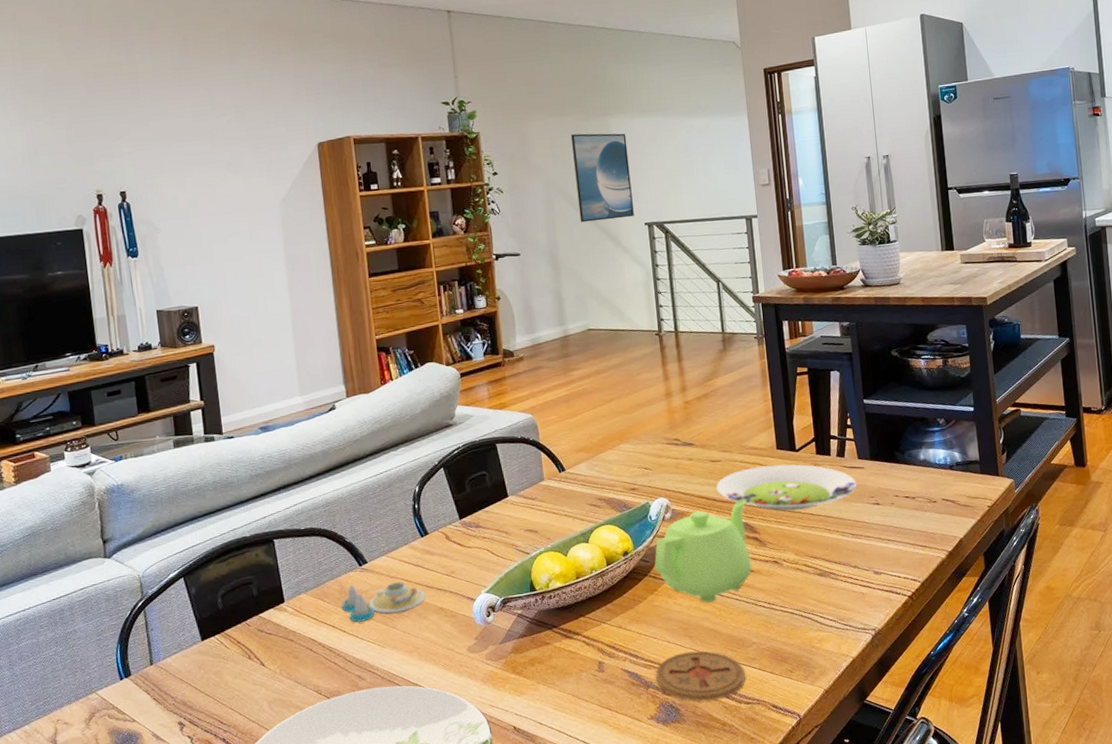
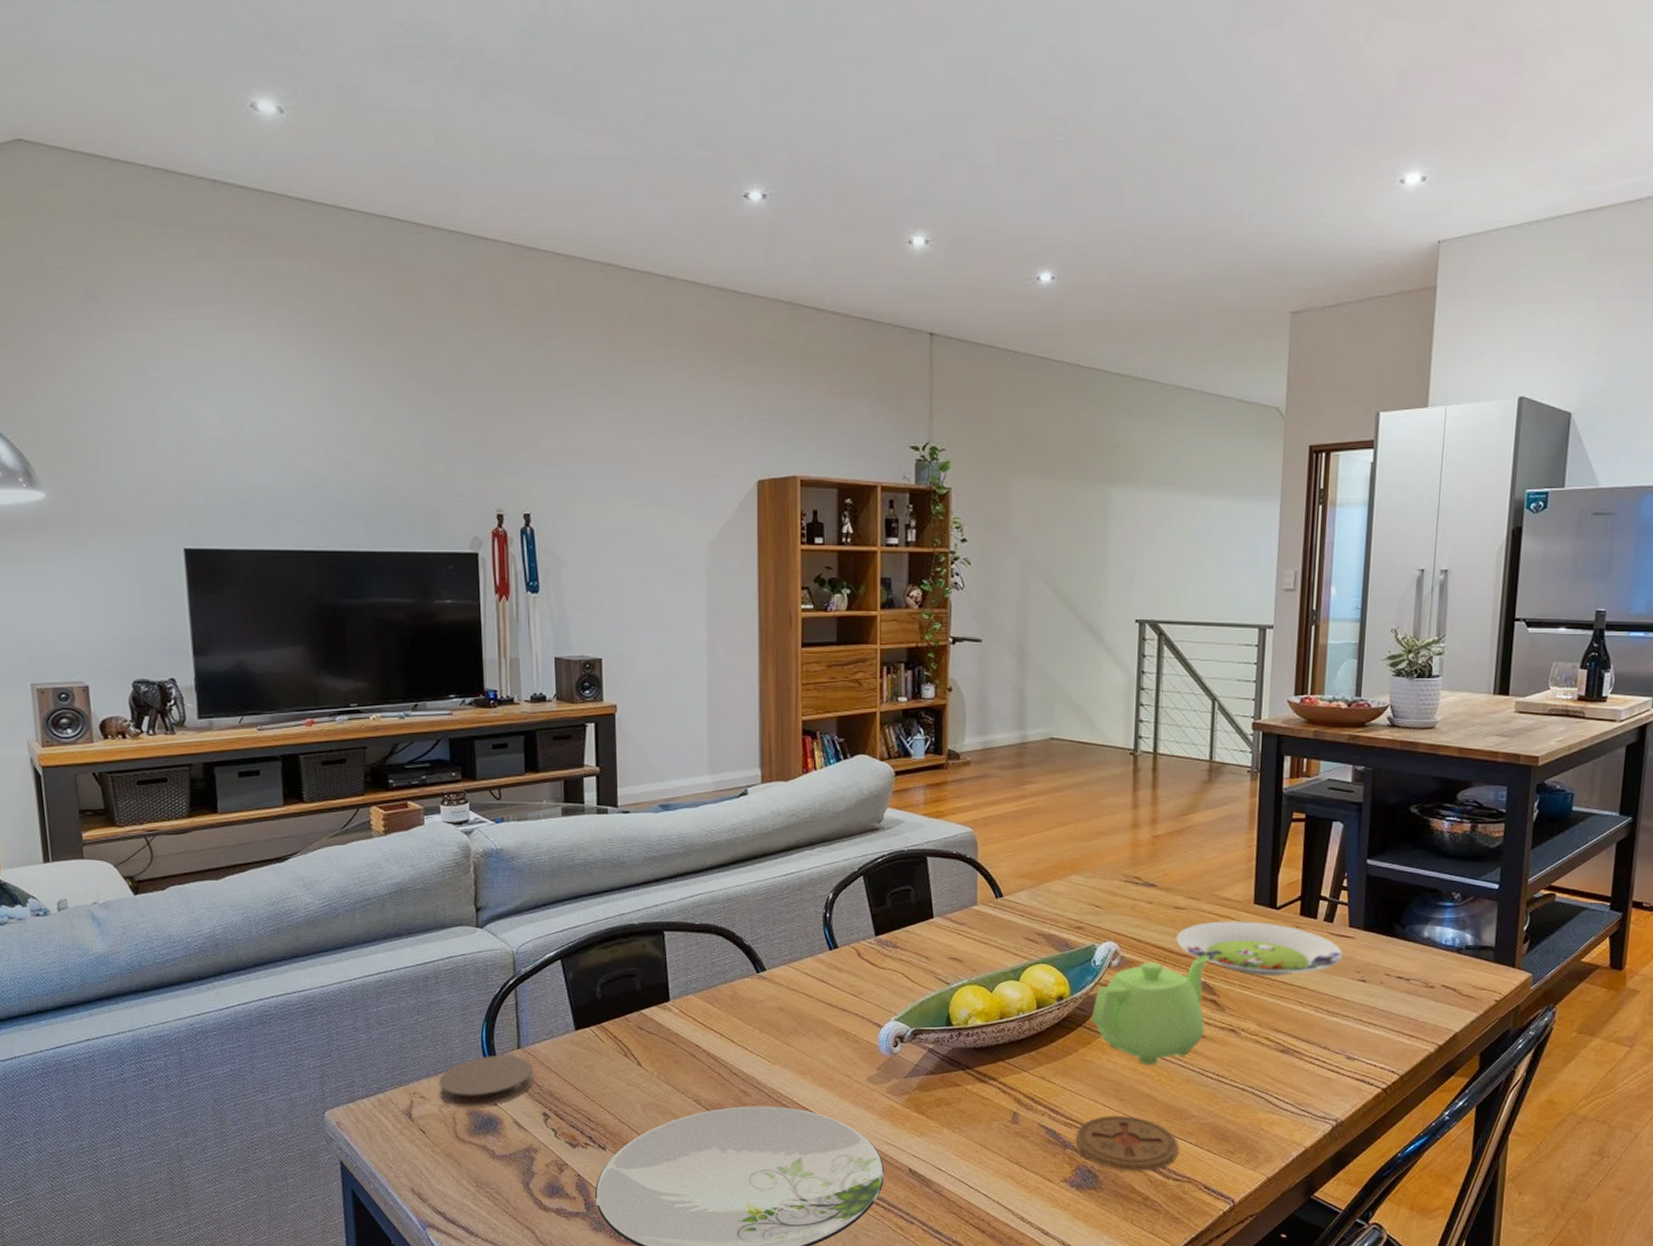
coaster: none [79,672,167,727] -> present [438,1056,533,1107]
salt and pepper shaker set: present [341,582,426,623] -> none [732,992,827,1033]
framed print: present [571,133,634,223] -> none [1058,503,1128,611]

